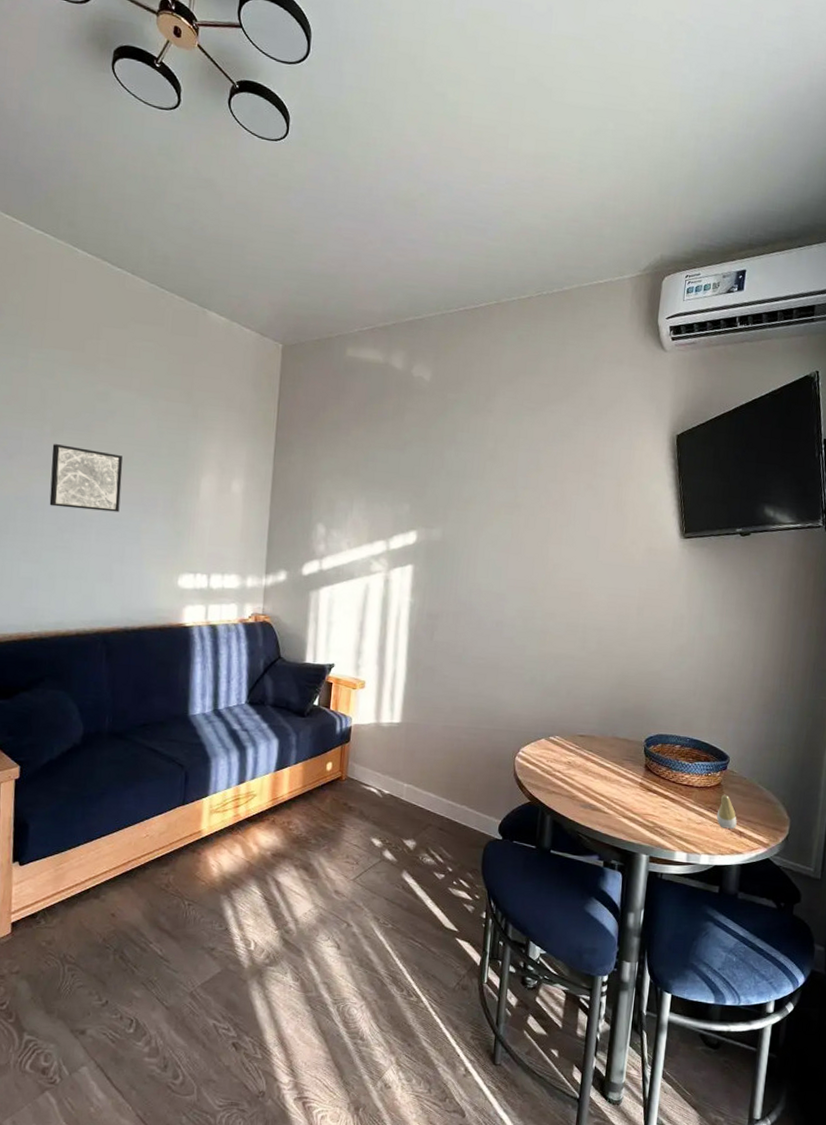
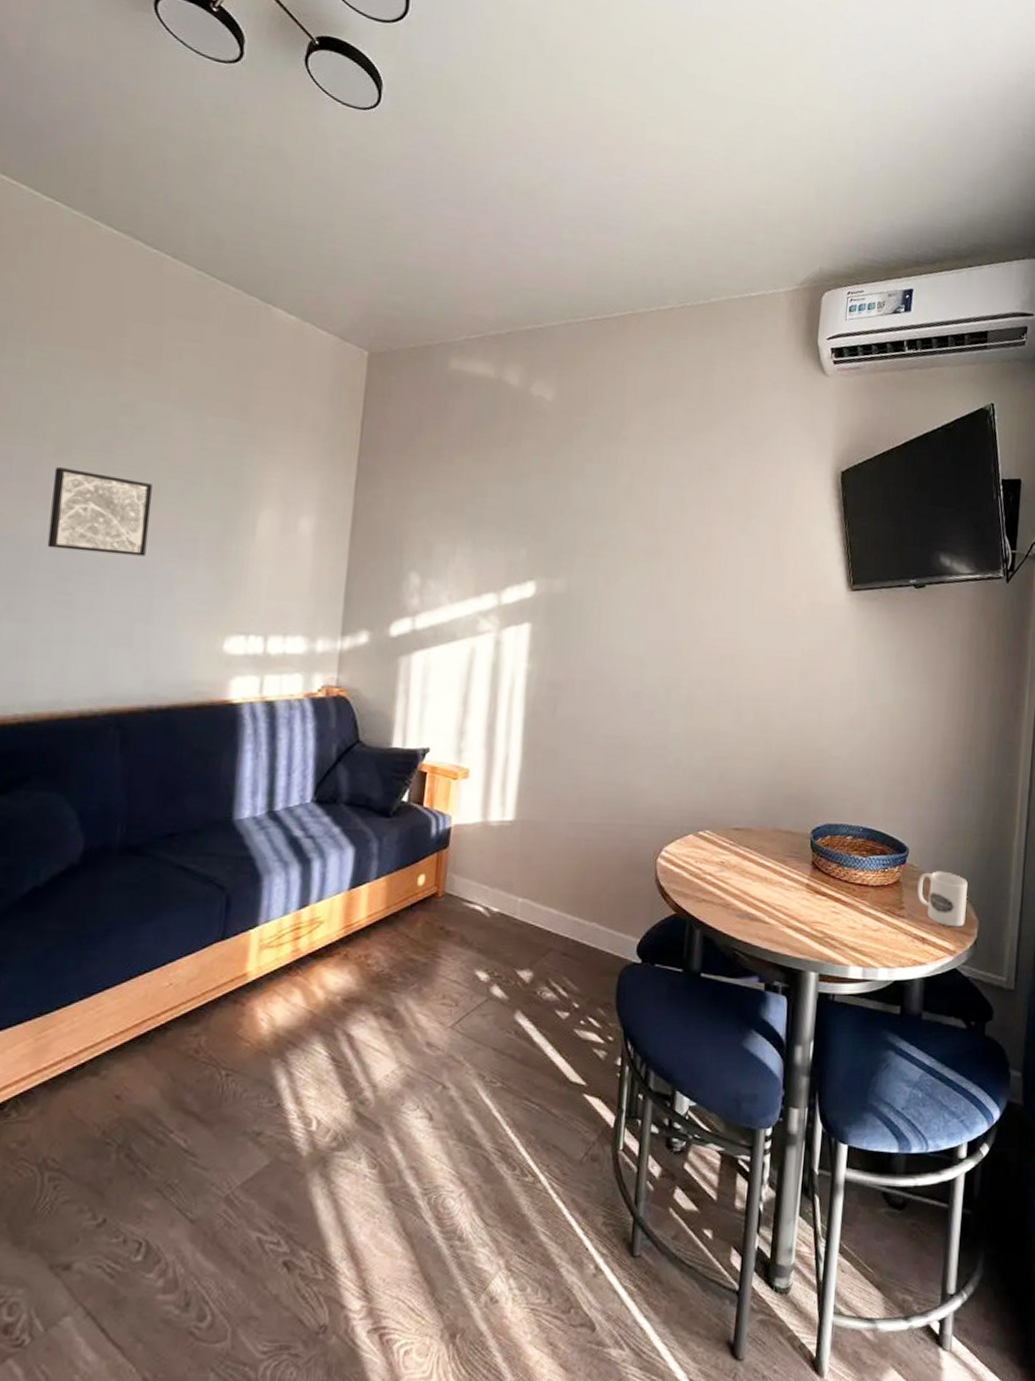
tooth: present [716,794,737,829] -> none [895,893,919,935]
mug: none [736,777,781,825] -> present [917,871,968,927]

